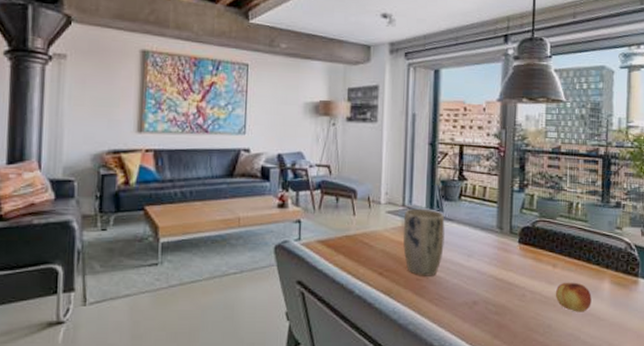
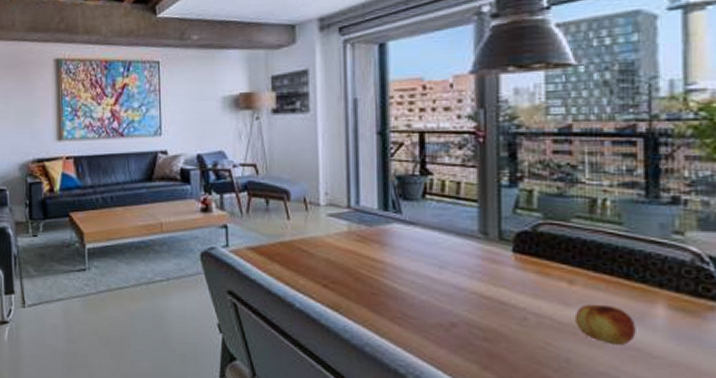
plant pot: present [403,208,445,276] -> none [349,210,406,291]

